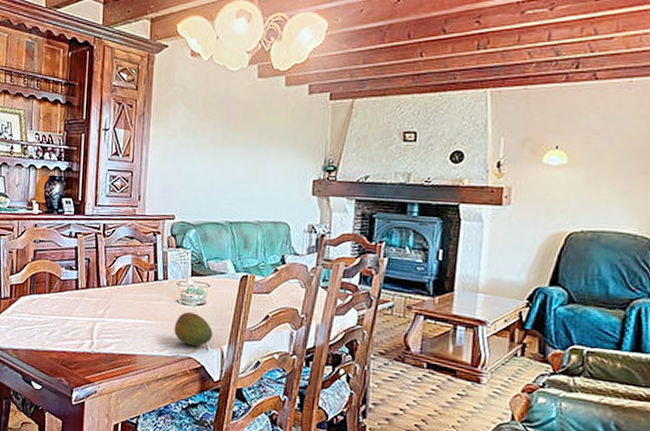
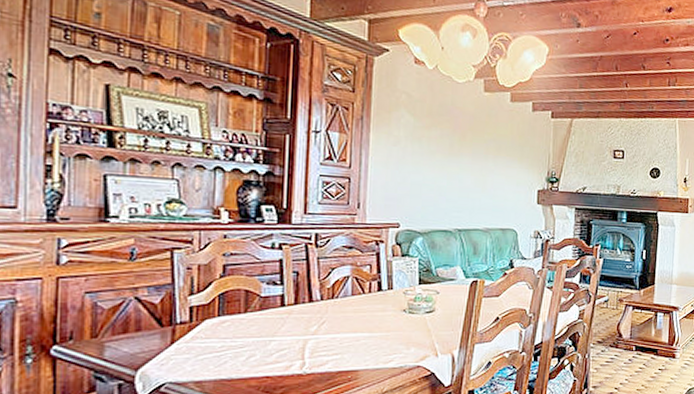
fruit: present [174,311,213,346] -> none [401,320,443,353]

